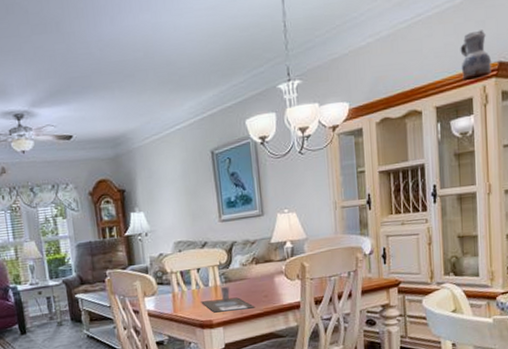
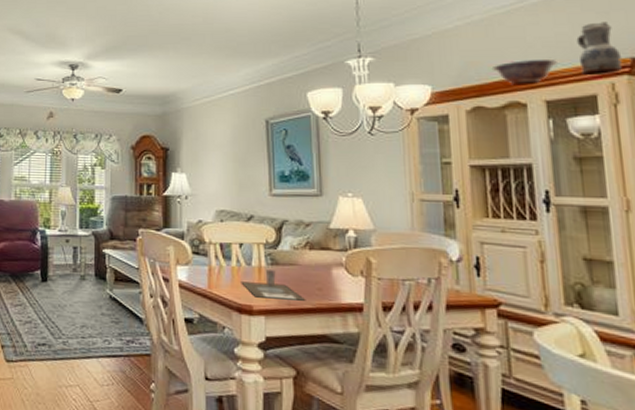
decorative bowl: none [395,69,447,96] -> present [491,60,559,86]

